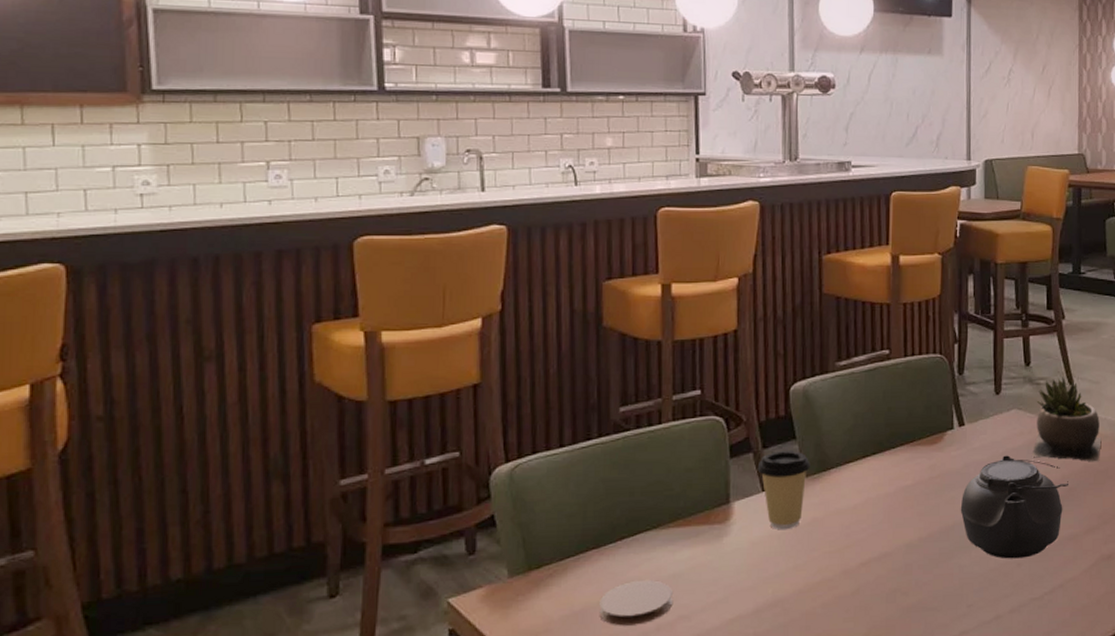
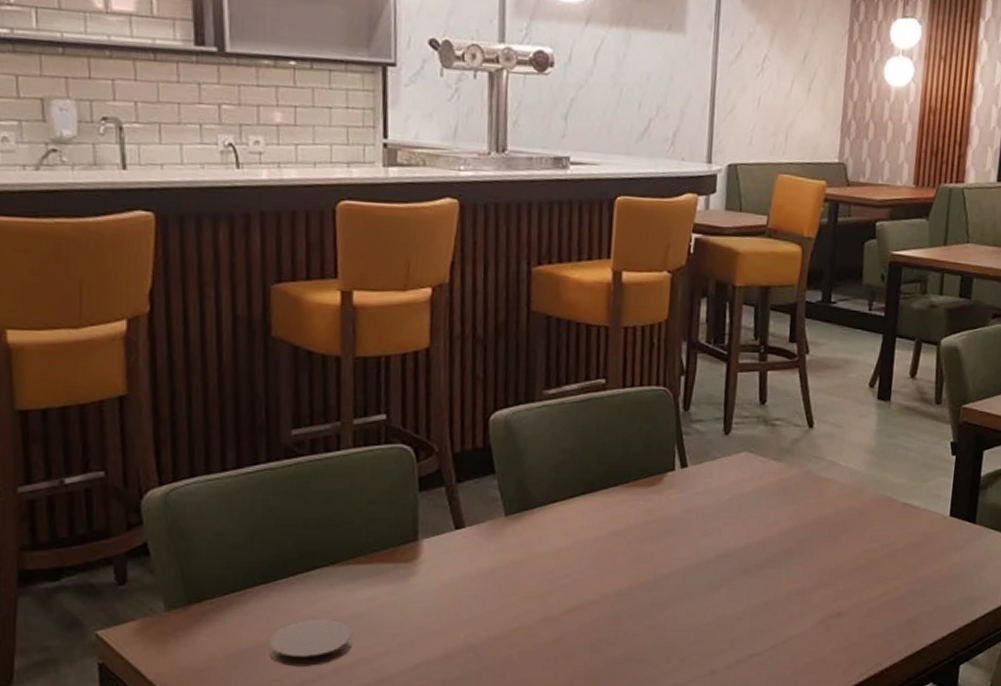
coffee cup: present [757,451,811,530] -> none [450,486,511,572]
teapot: present [960,455,1068,559] -> none [677,501,800,612]
succulent plant: present [1031,376,1102,462] -> none [760,418,840,513]

